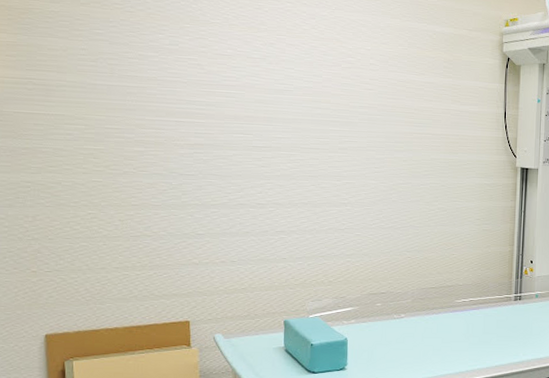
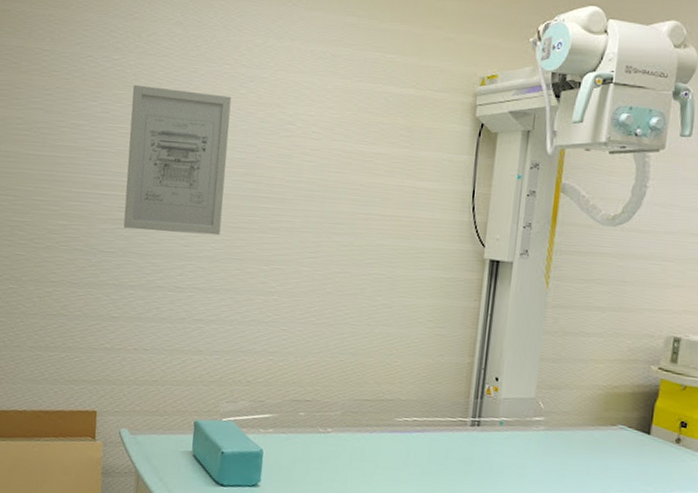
wall art: none [199,19,296,156] -> present [123,84,232,236]

